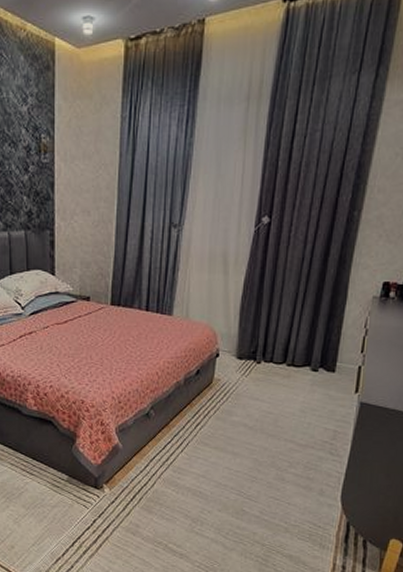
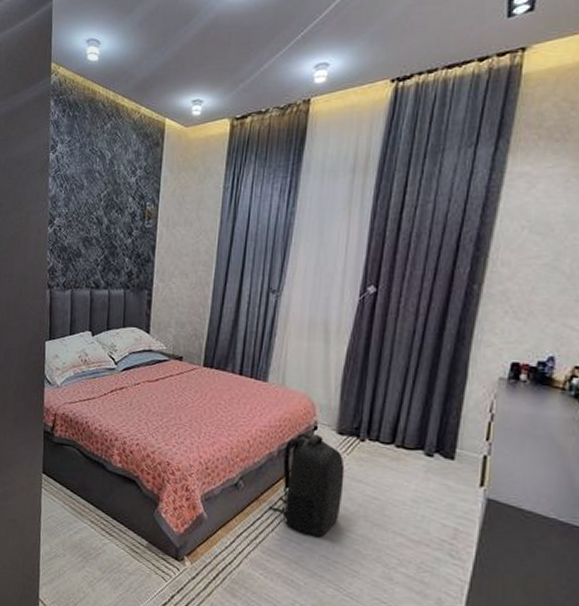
backpack: none [177,360,244,451] -> present [268,432,345,537]

